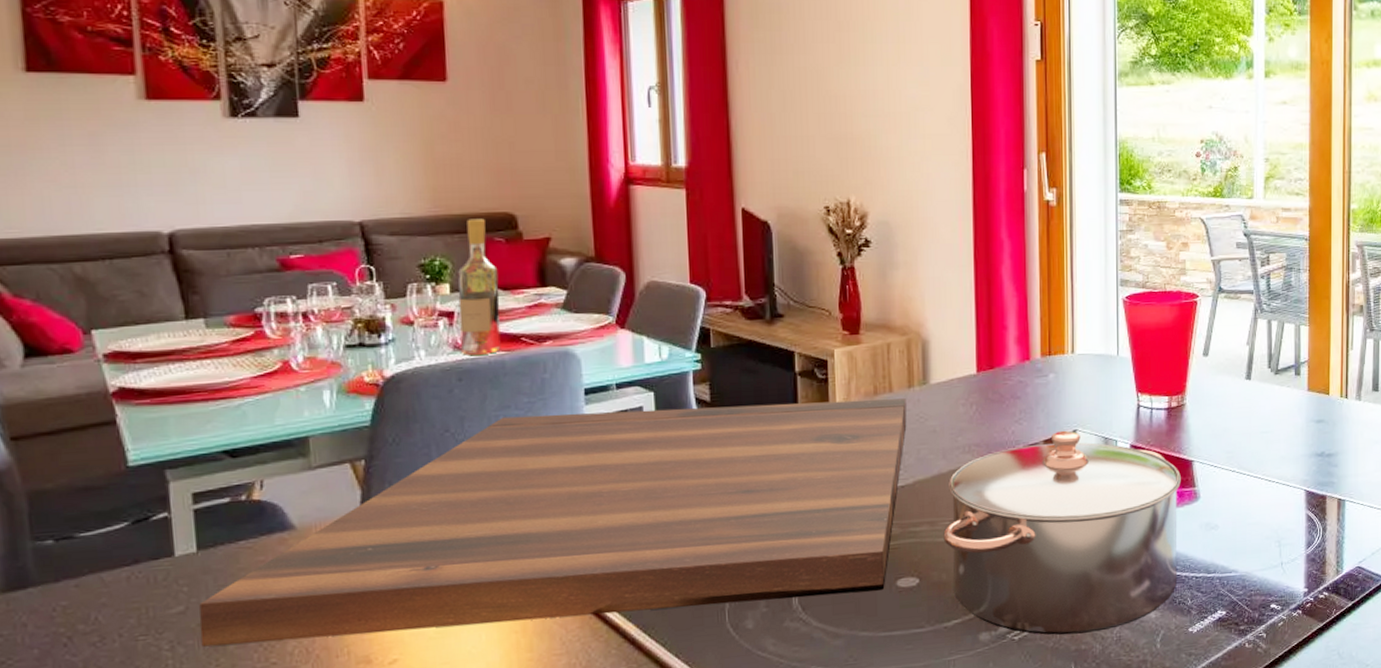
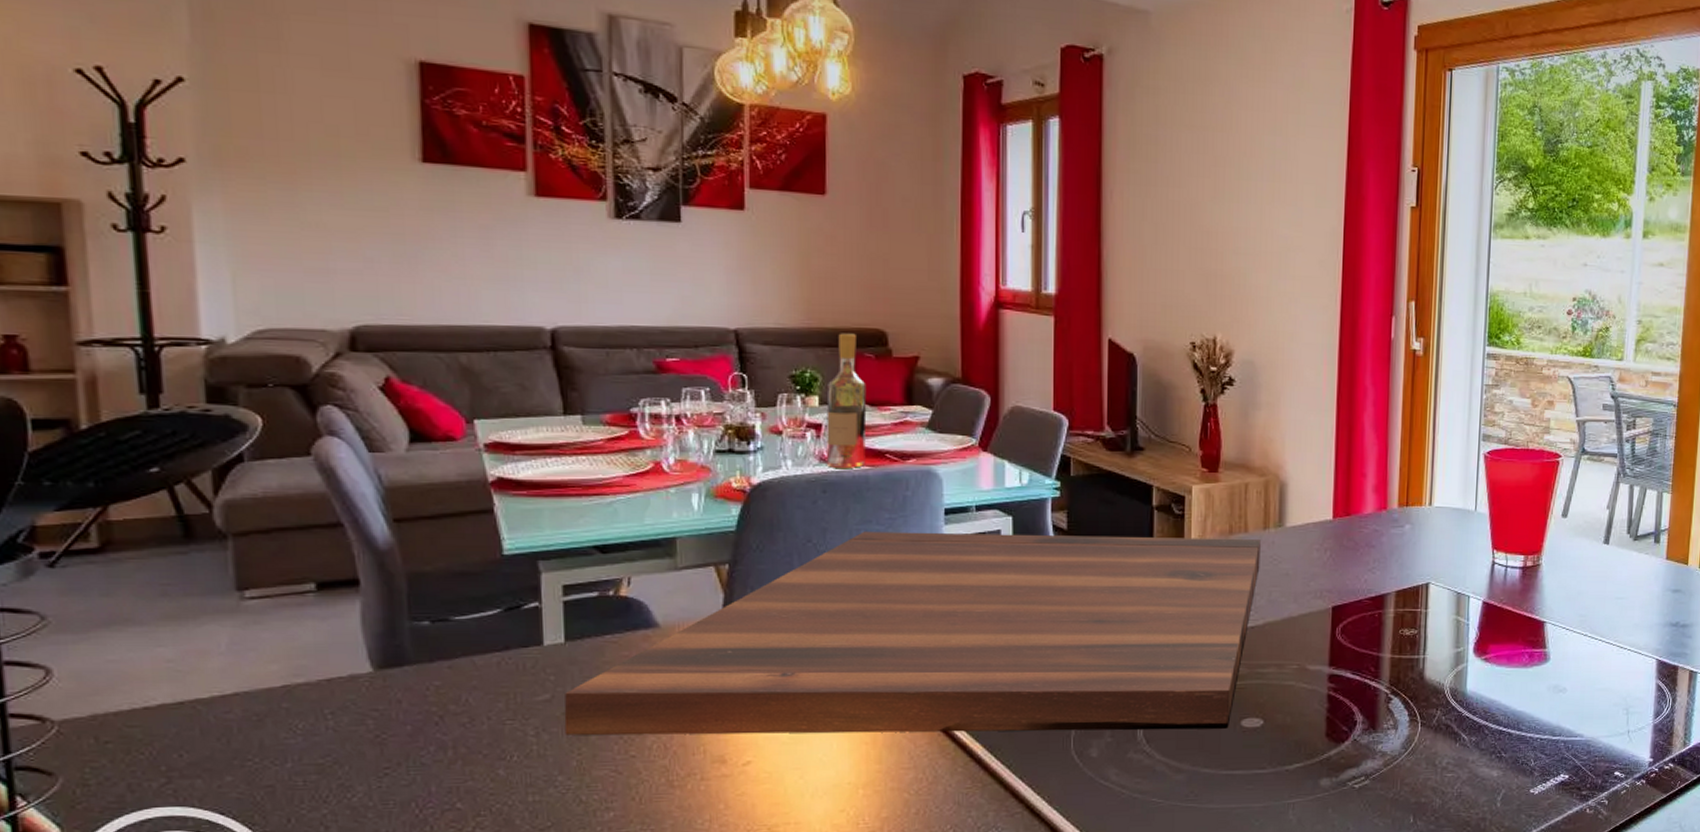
cooking pot: present [943,430,1181,635] -> none [1290,582,1532,787]

